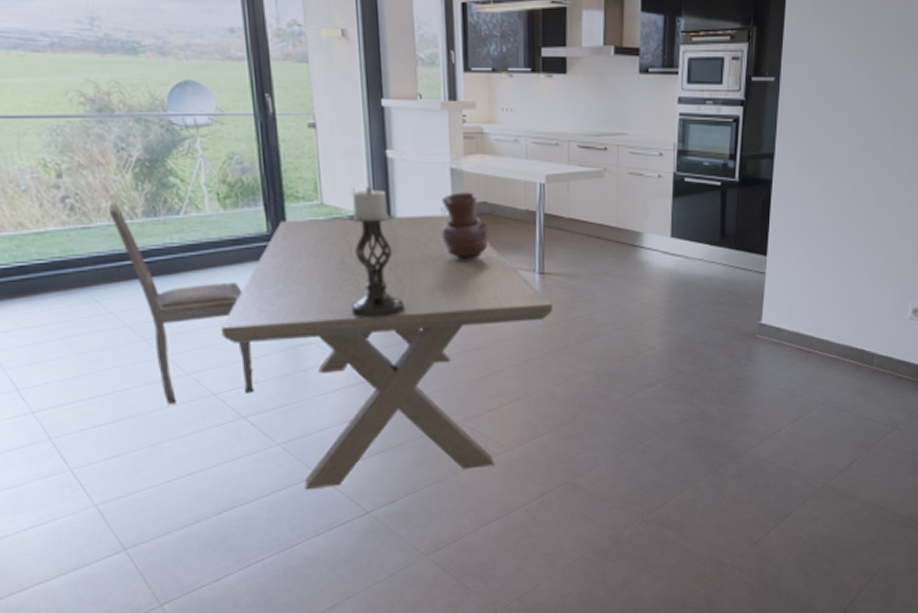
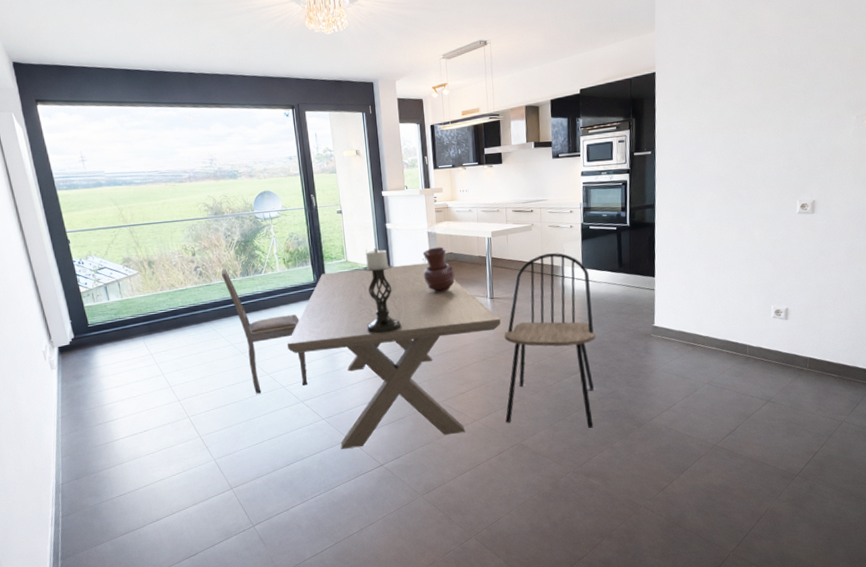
dining chair: none [552,213,684,462] -> present [504,253,596,429]

